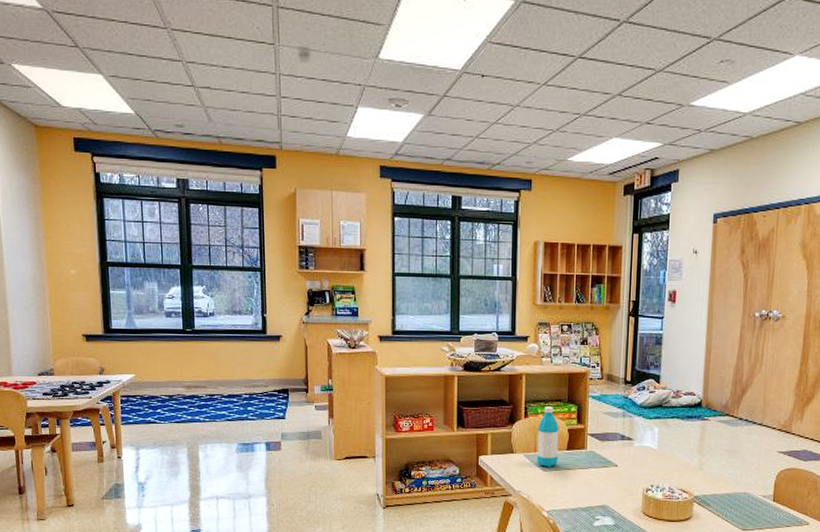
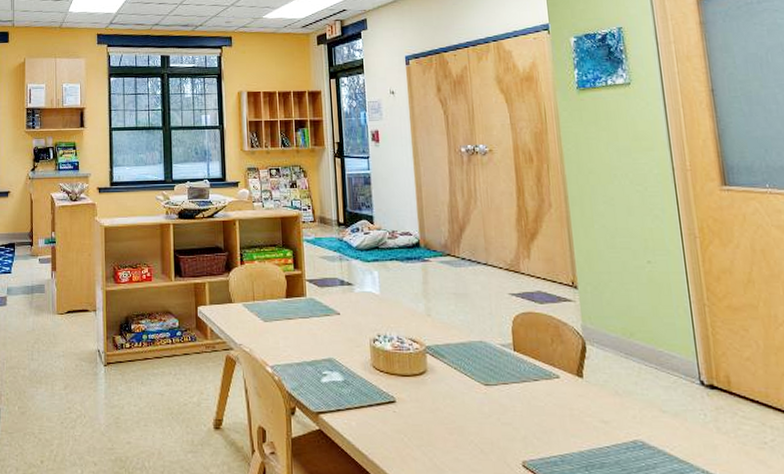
water bottle: present [537,406,559,467] -> none [255,252,278,317]

